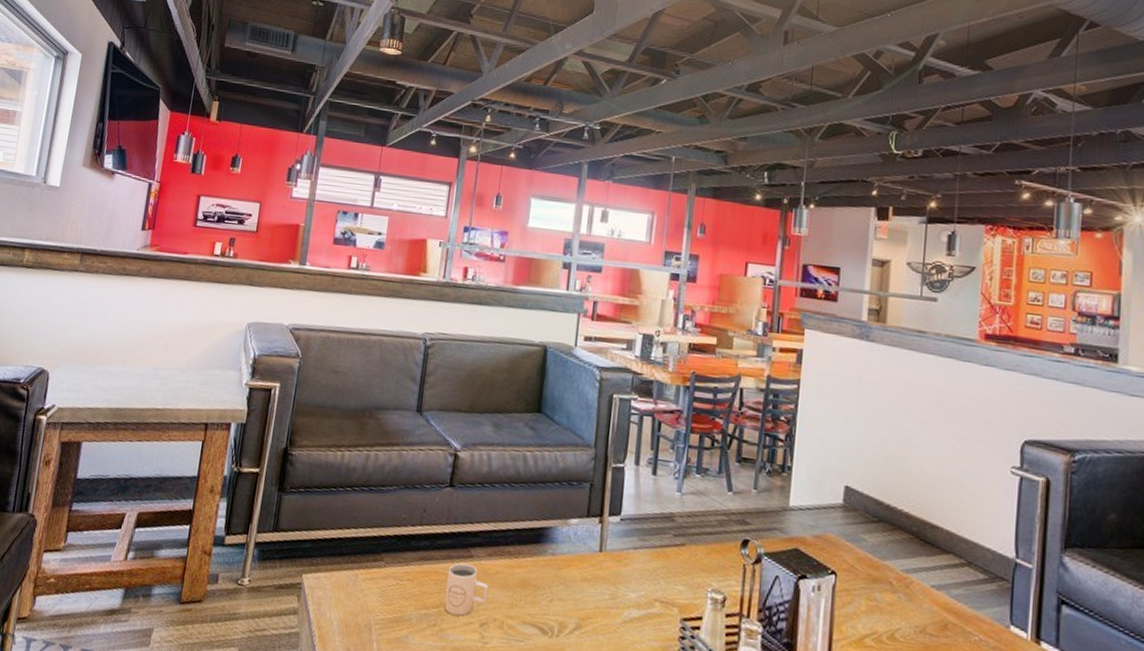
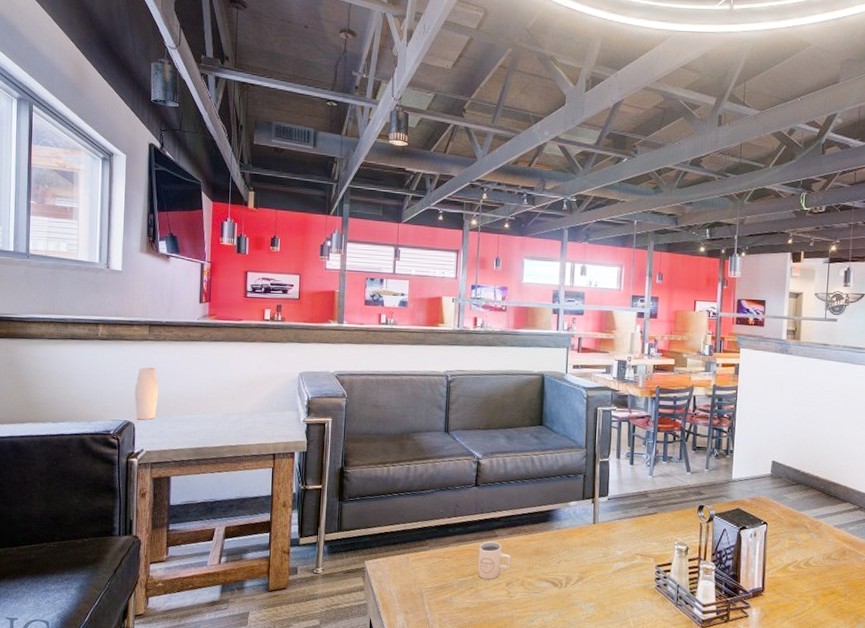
vase: none [52,304,83,370] -> present [134,367,159,421]

